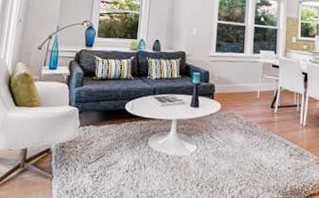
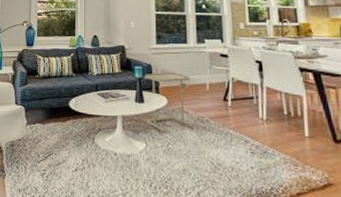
side table: none [199,79,244,136] -> present [145,72,194,133]

